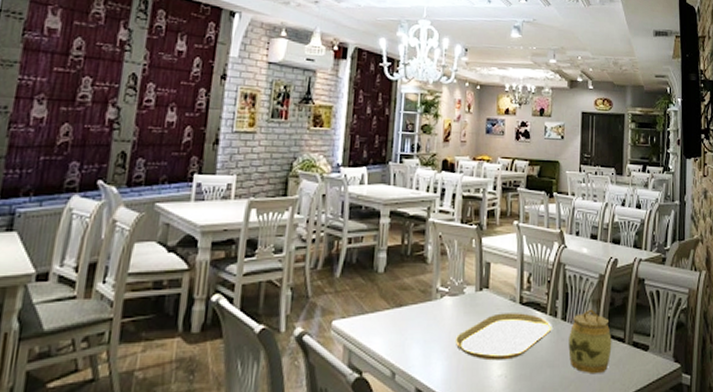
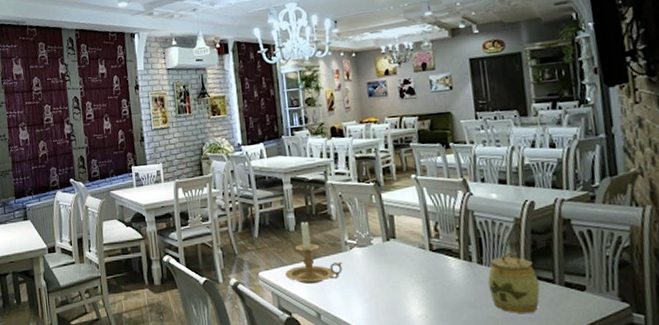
candle holder: none [363,260,431,337] -> present [284,220,343,285]
placemat: present [455,313,552,361] -> none [370,259,469,303]

